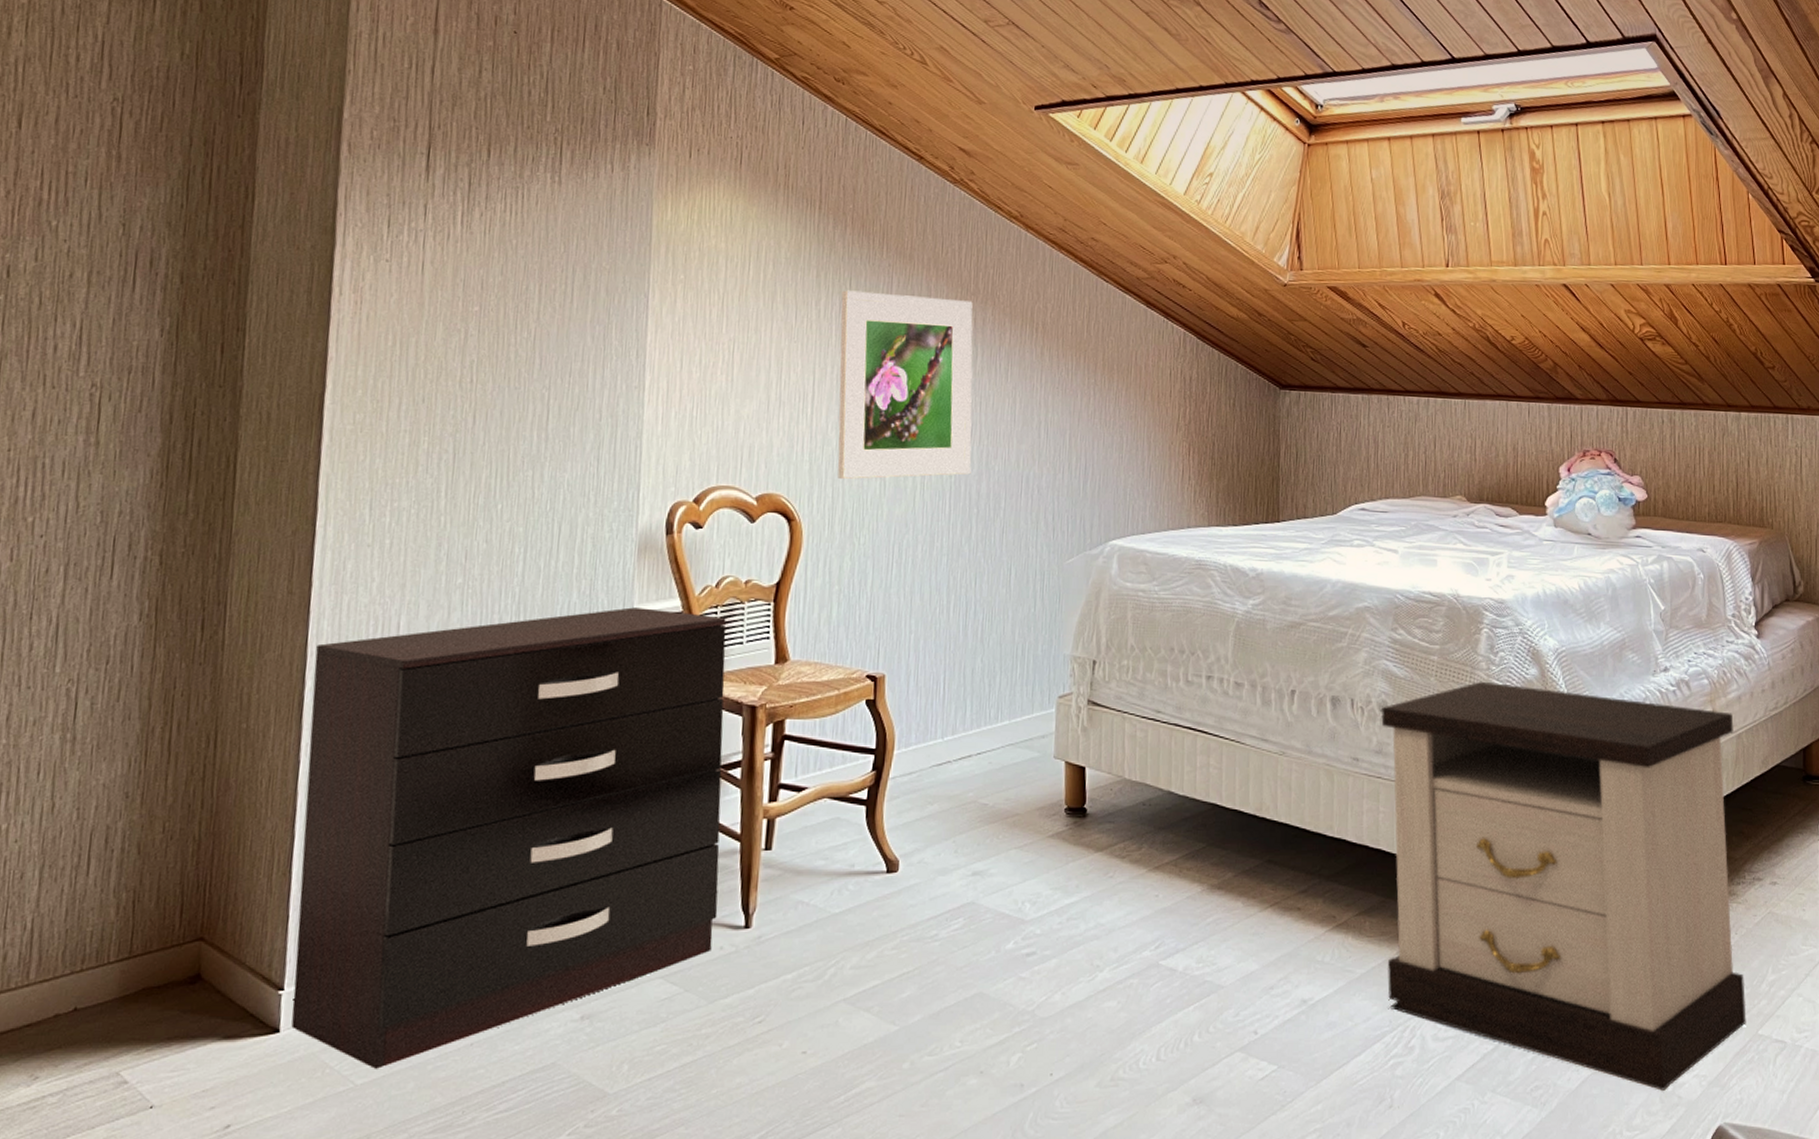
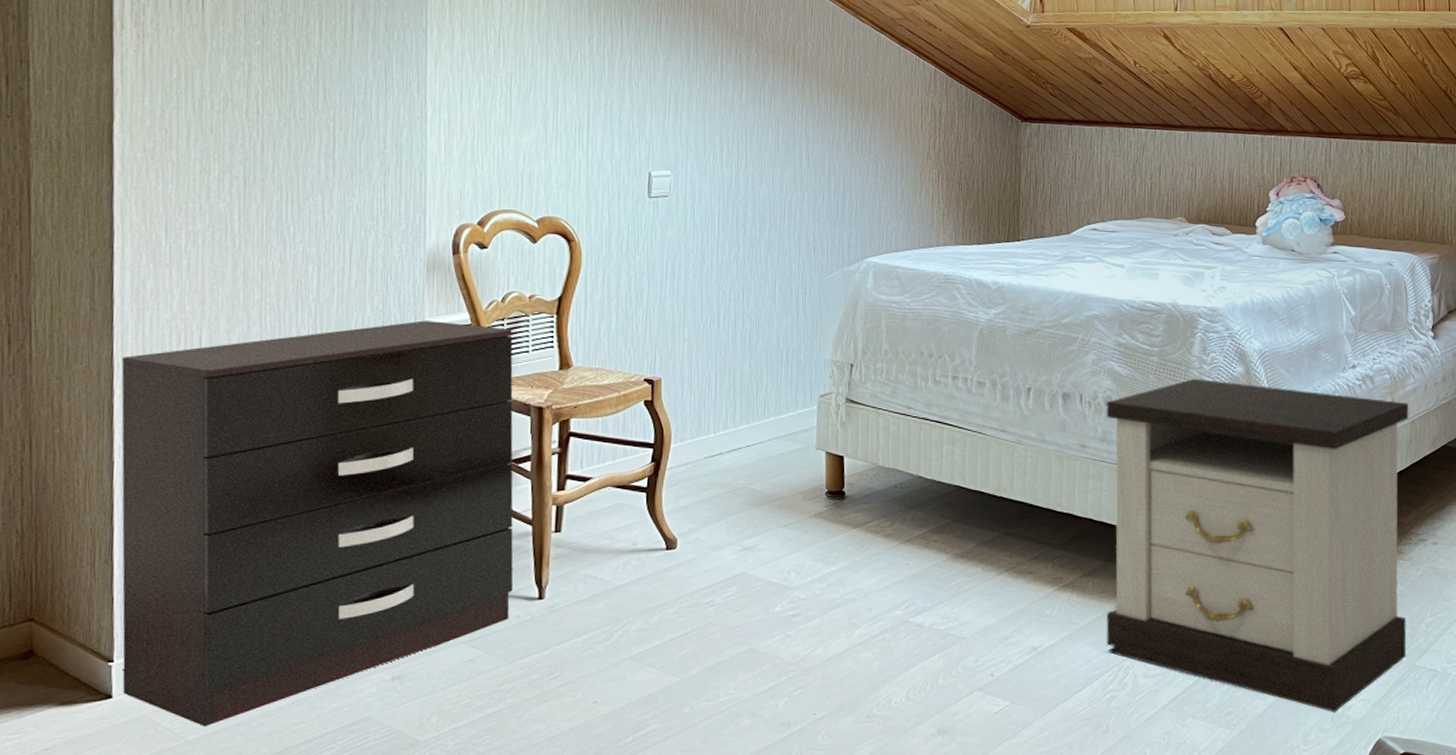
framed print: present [837,290,973,480] -> none [612,28,739,204]

